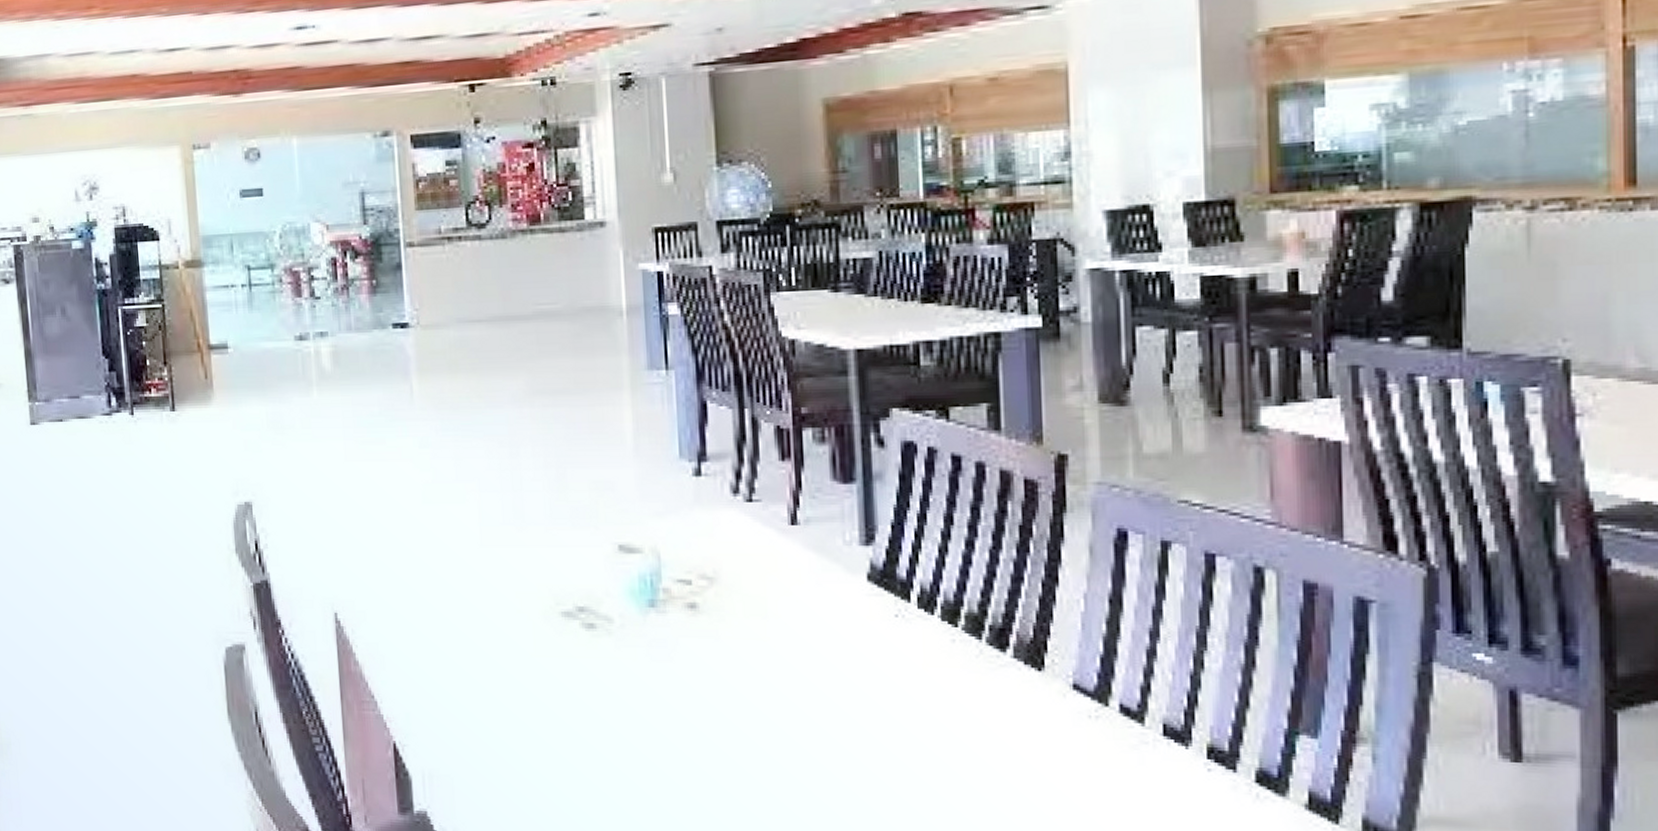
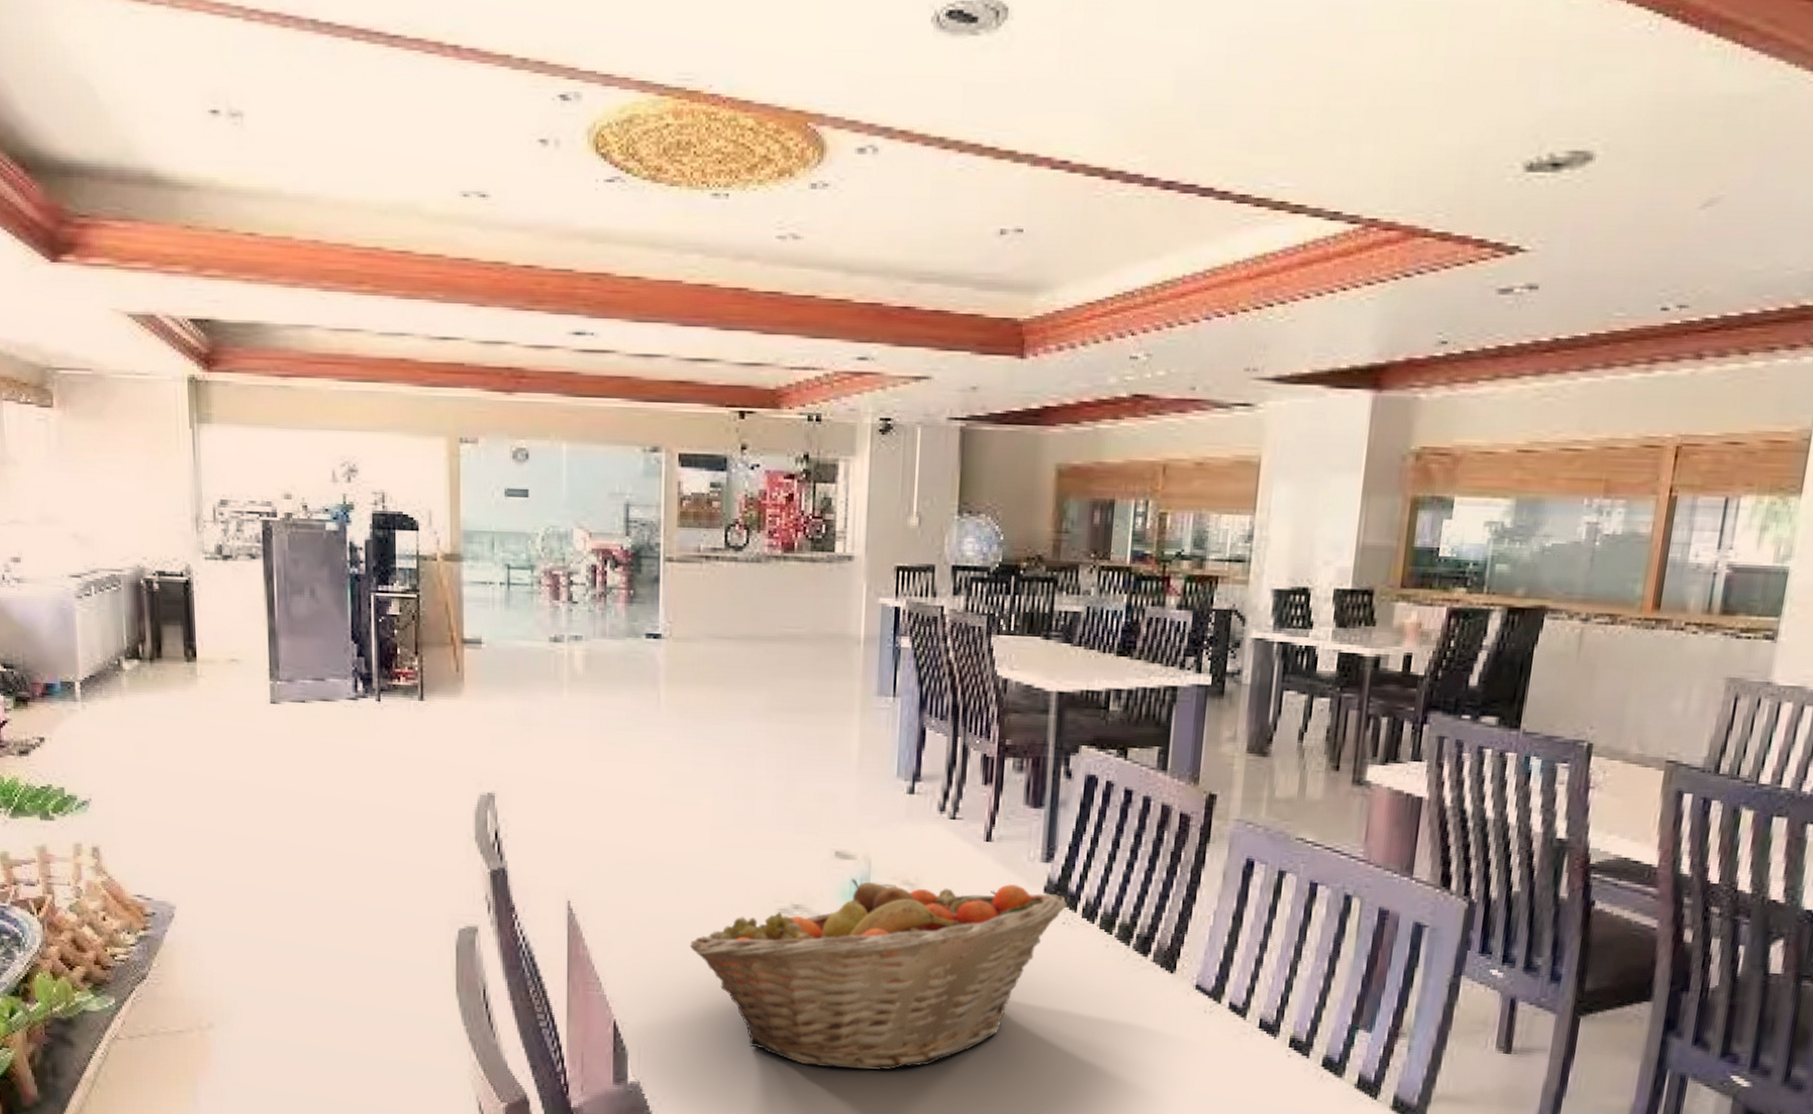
fruit basket: none [467,573,898,795] -> present [689,878,1067,1070]

